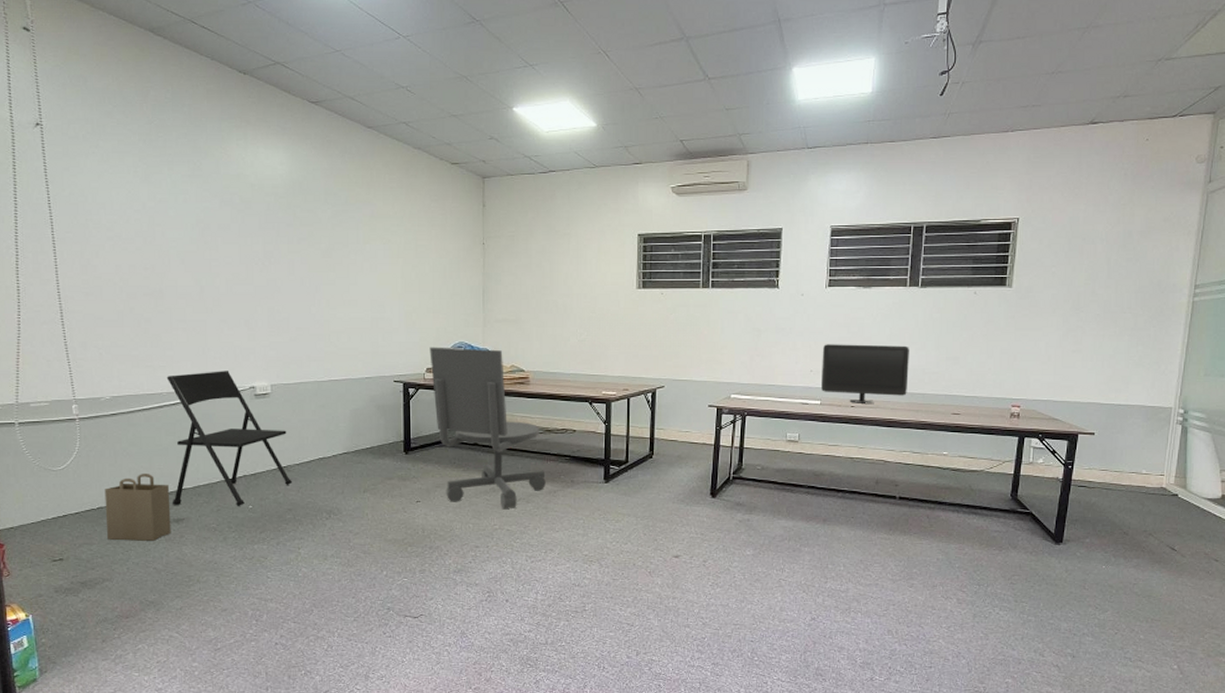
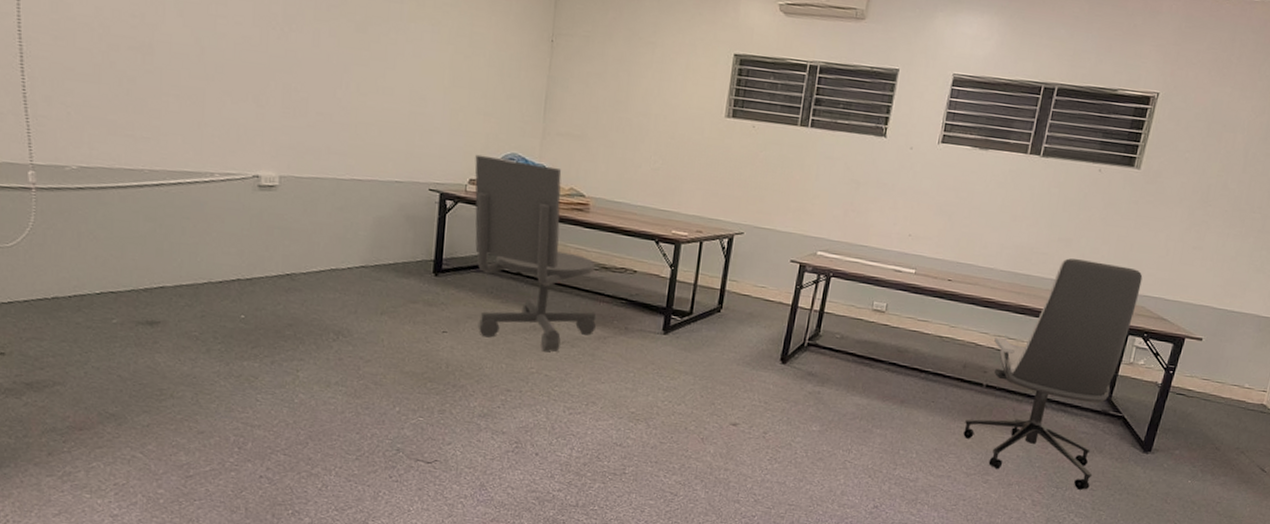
shopping bag: present [104,473,171,541] -> none [61,262,144,344]
folding chair: present [166,371,293,507] -> none [146,149,297,316]
computer monitor: present [821,344,909,403] -> none [918,207,1020,280]
office chair: none [884,374,1029,585] -> present [963,258,1143,490]

